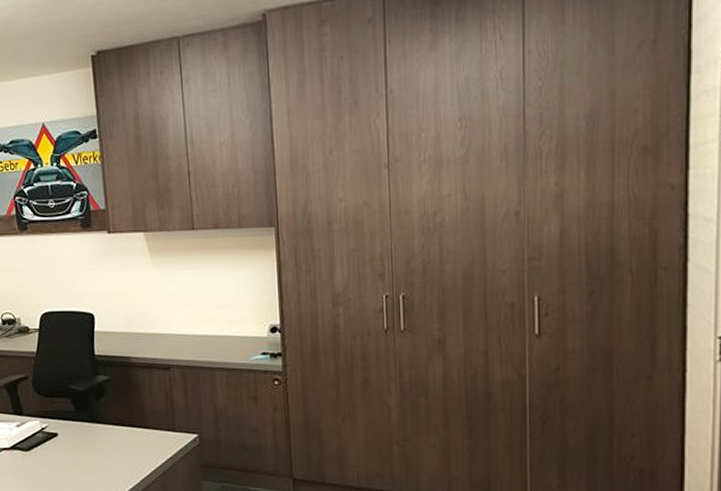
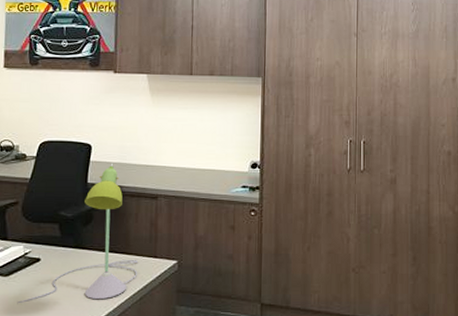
desk lamp: none [41,332,158,478] -> present [17,163,138,304]

